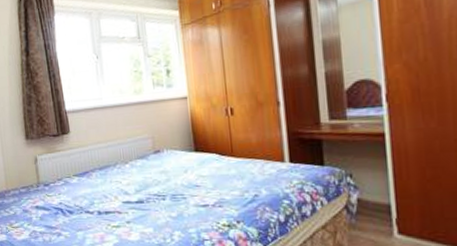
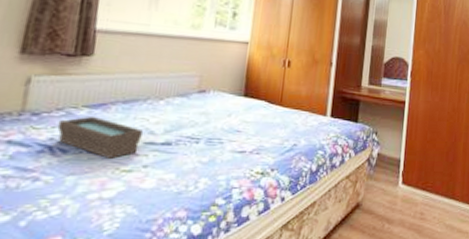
tray: none [61,182,120,217] -> present [57,116,143,159]

